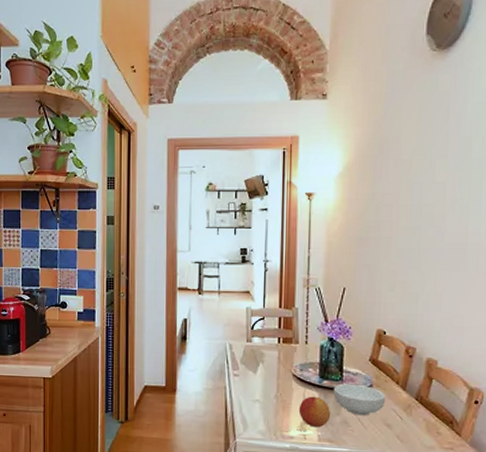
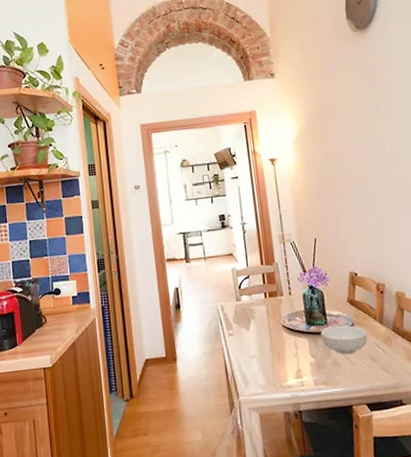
apple: present [298,396,331,428] -> none [292,343,322,373]

